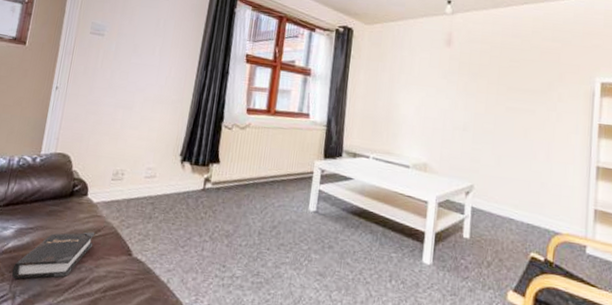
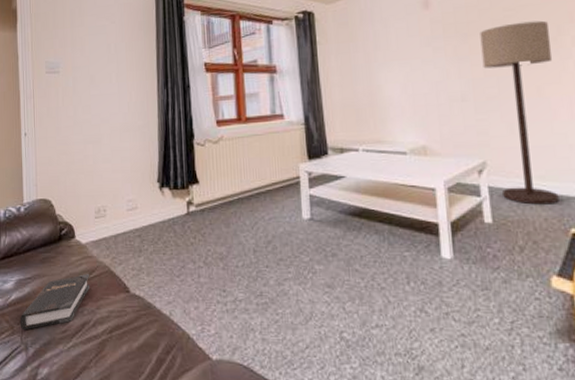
floor lamp: none [482,73,542,230] -> present [480,20,559,205]

